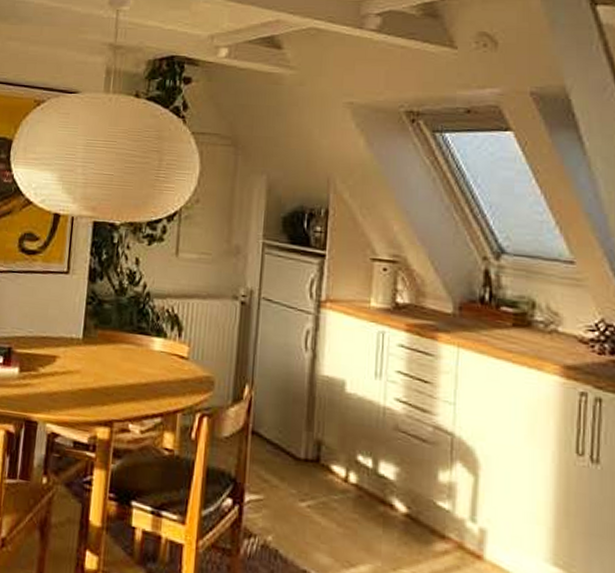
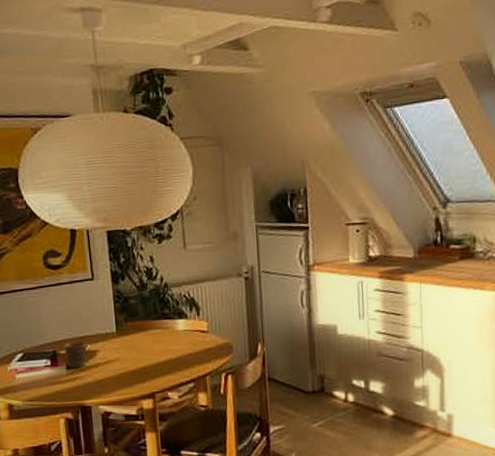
mug: none [20,340,51,374] -> present [63,341,91,369]

